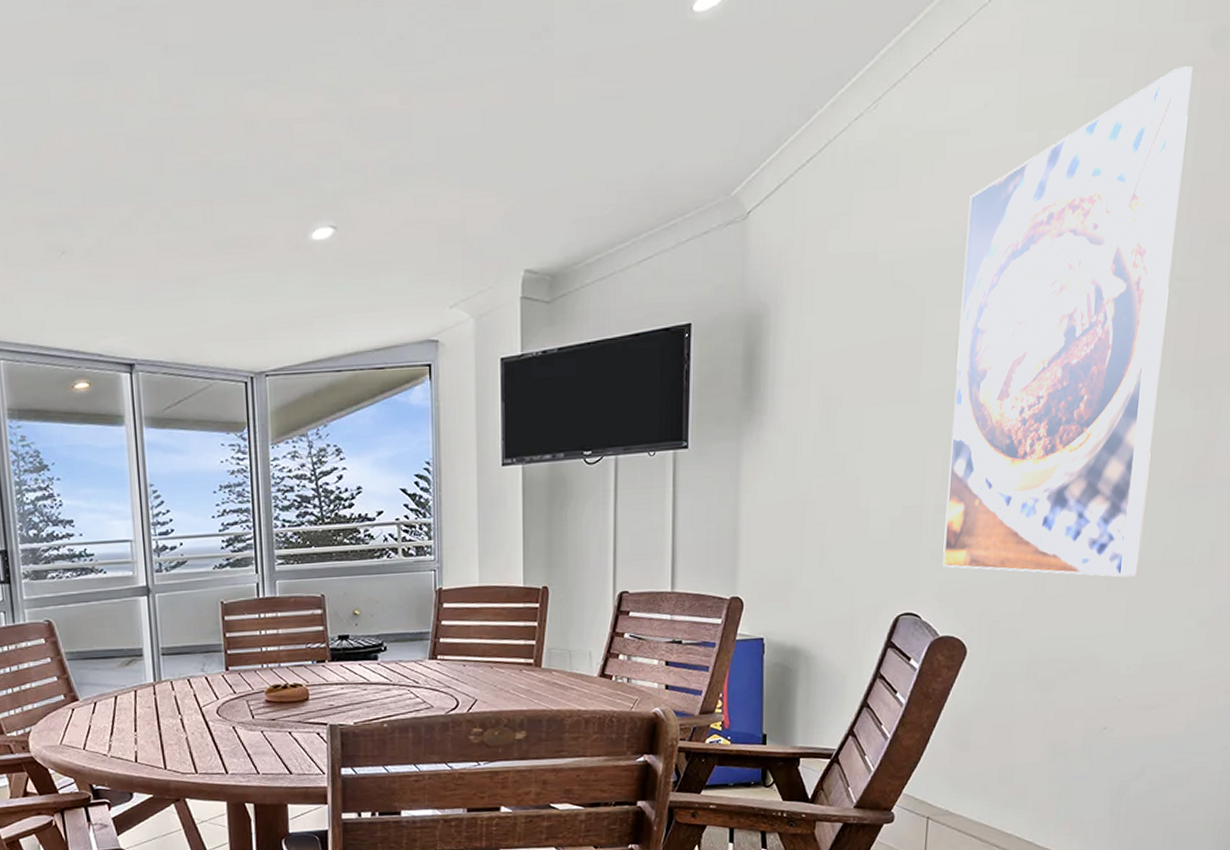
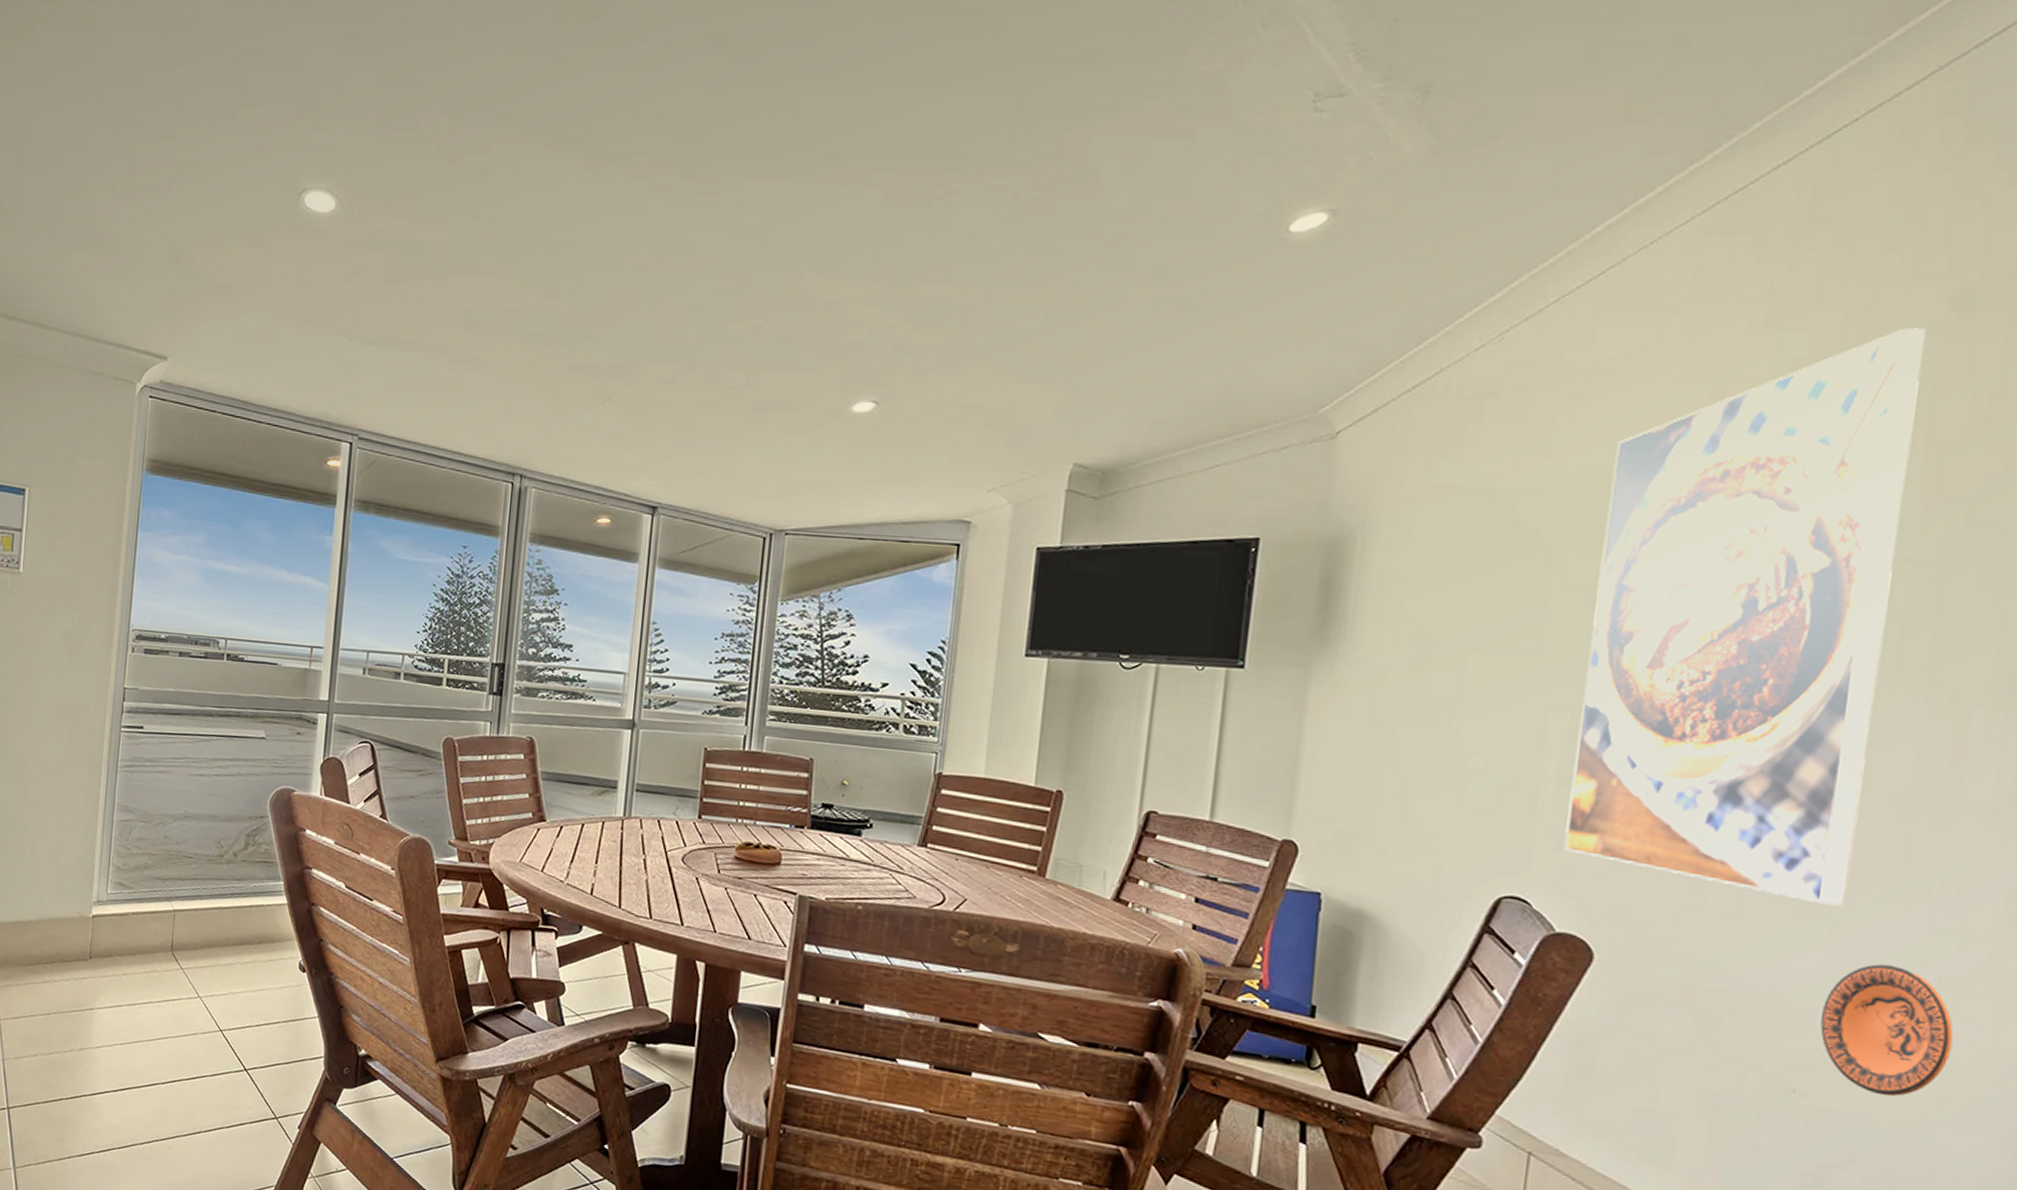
decorative plate: none [1122,616,1208,719] -> present [1820,964,1954,1097]

